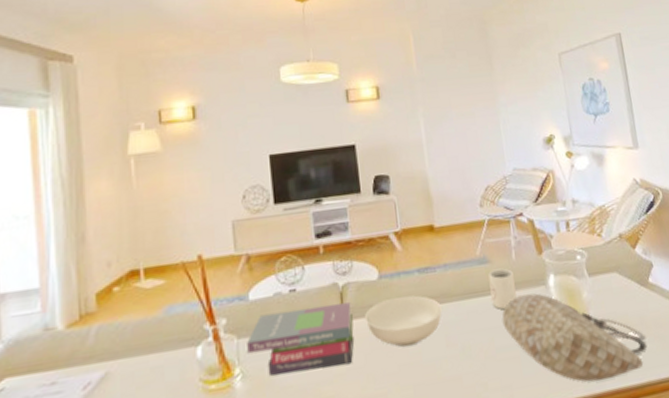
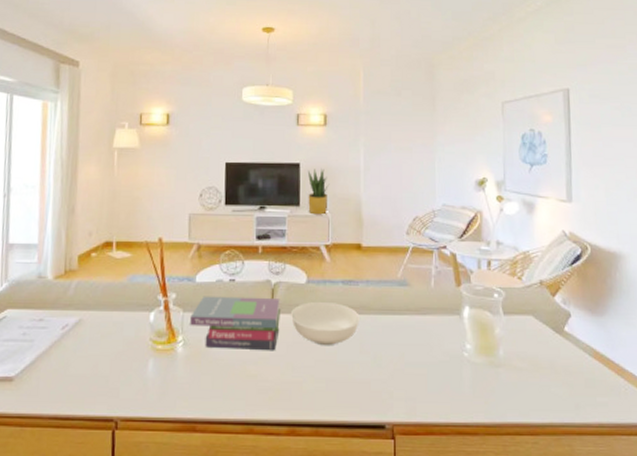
planter: none [364,147,392,201] -> present [307,168,330,215]
mug: present [488,268,517,310] -> none [405,293,432,330]
handbag: present [502,293,646,382] -> none [414,320,554,411]

